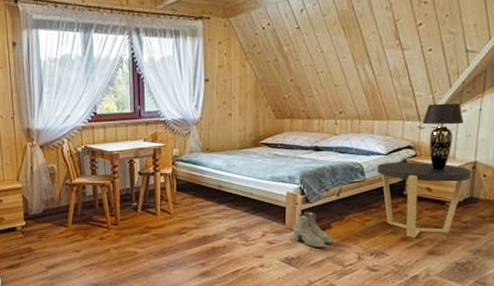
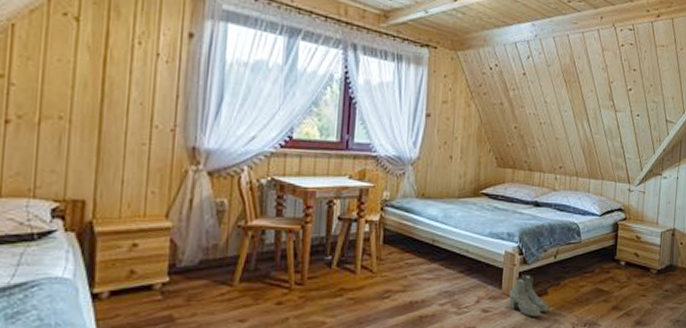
side table: present [377,162,472,238] -> none [592,224,671,307]
table lamp: present [422,103,464,170] -> none [631,167,665,235]

